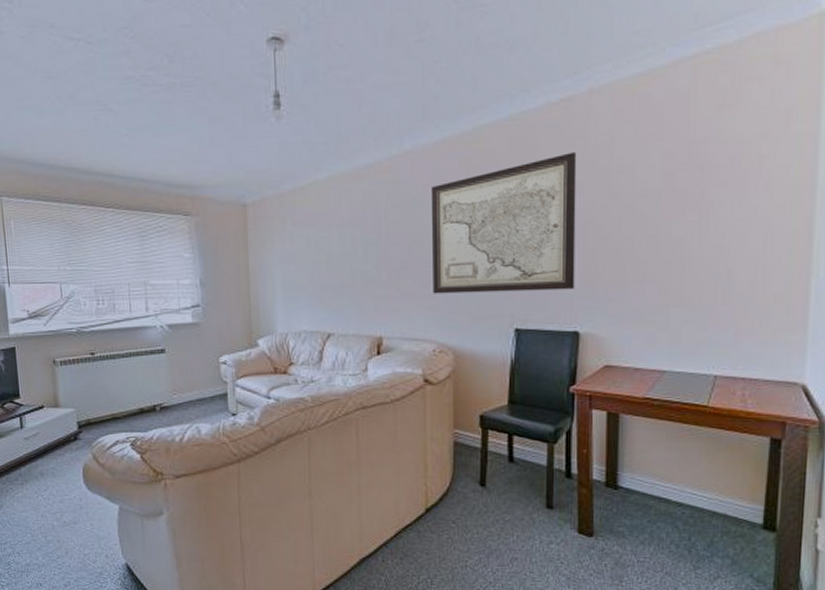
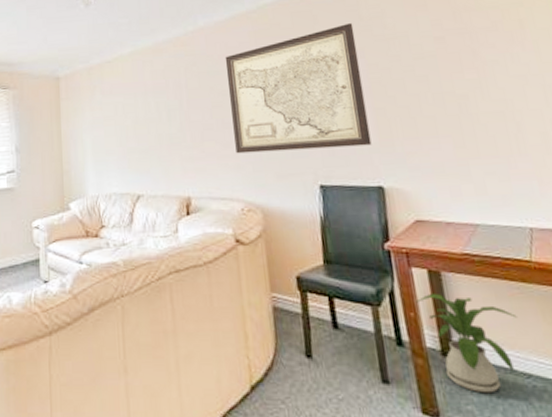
house plant: none [590,432,682,518] -> present [415,293,517,394]

